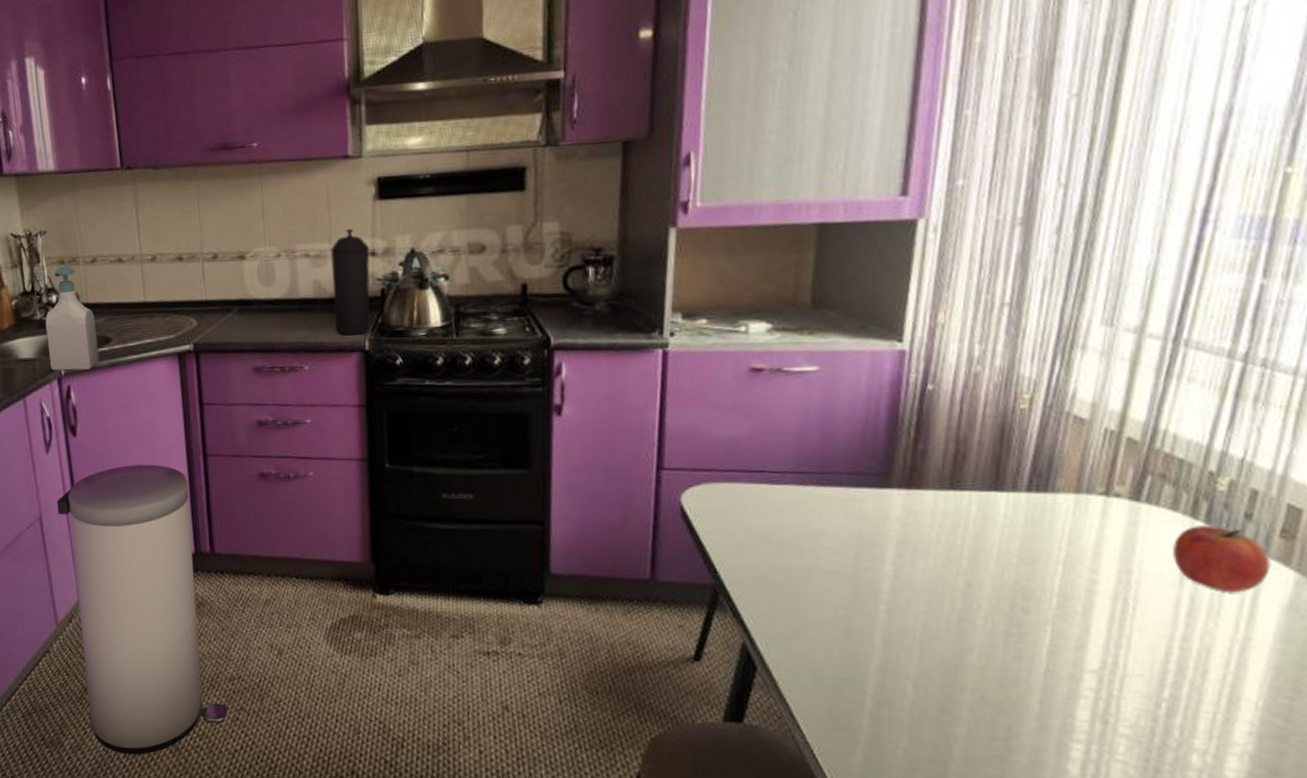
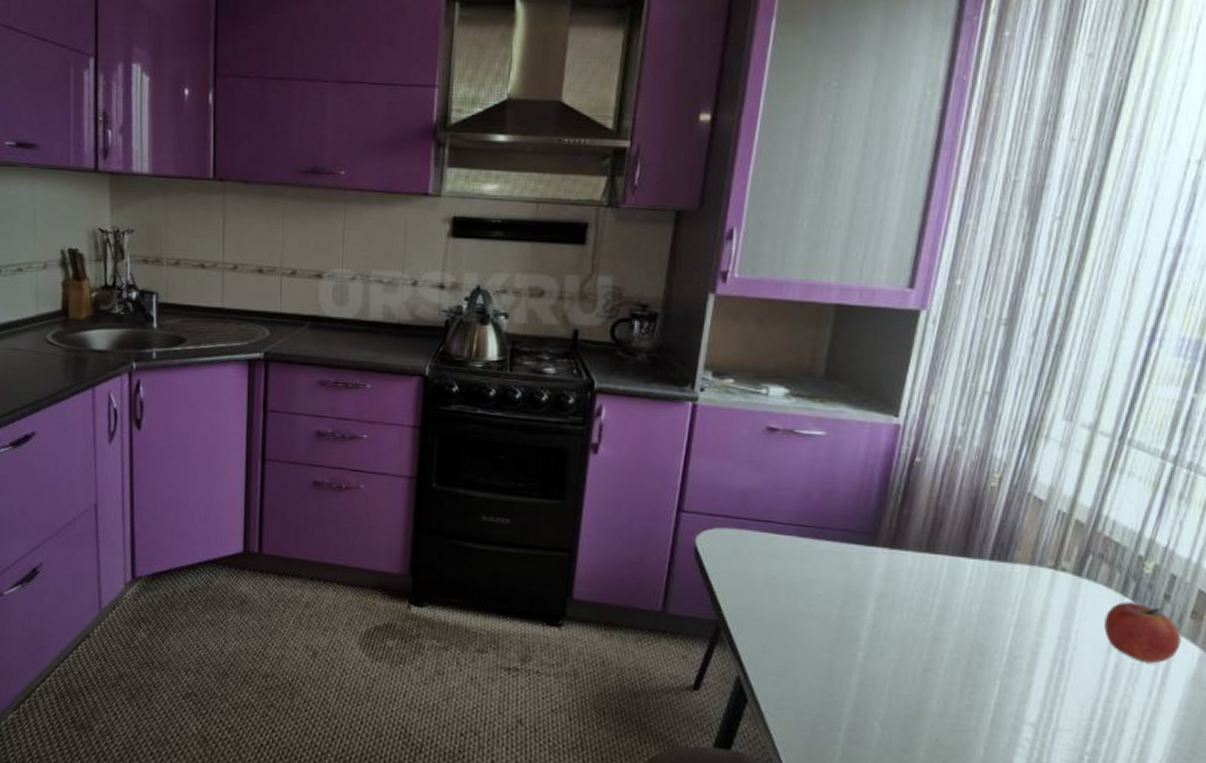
soap bottle: present [45,265,100,371] -> none [122,264,172,366]
pedal bin: present [56,464,228,754] -> none [114,462,259,743]
canister: present [331,228,370,336] -> none [398,260,439,361]

